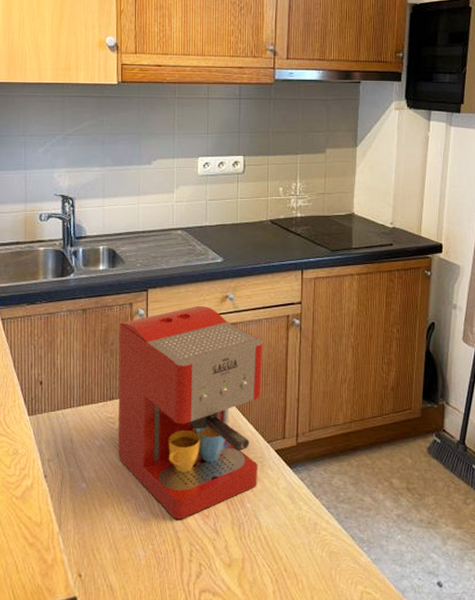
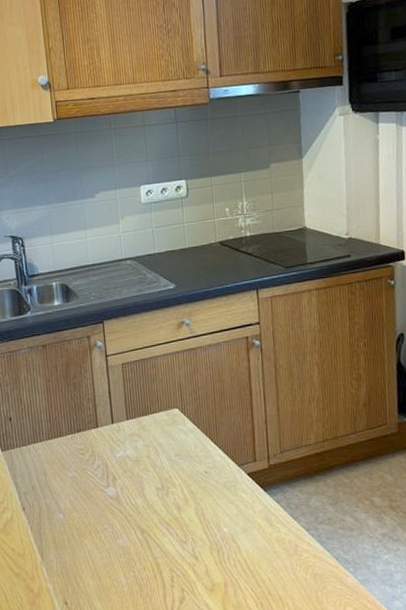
coffee maker: present [118,305,264,519] -> none [79,333,232,546]

